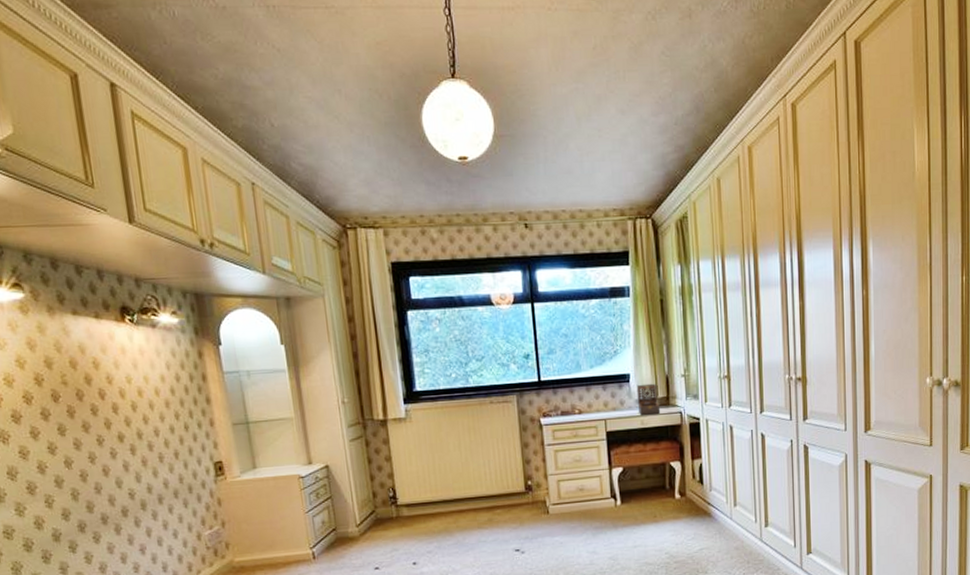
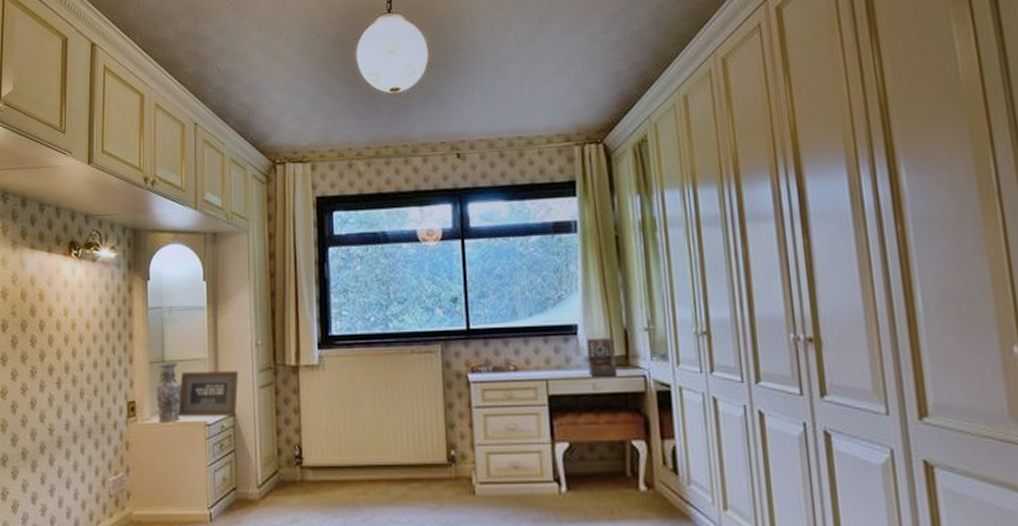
vase: none [241,422,272,479] -> present [156,361,181,423]
picture frame: none [268,427,330,472] -> present [178,370,238,417]

